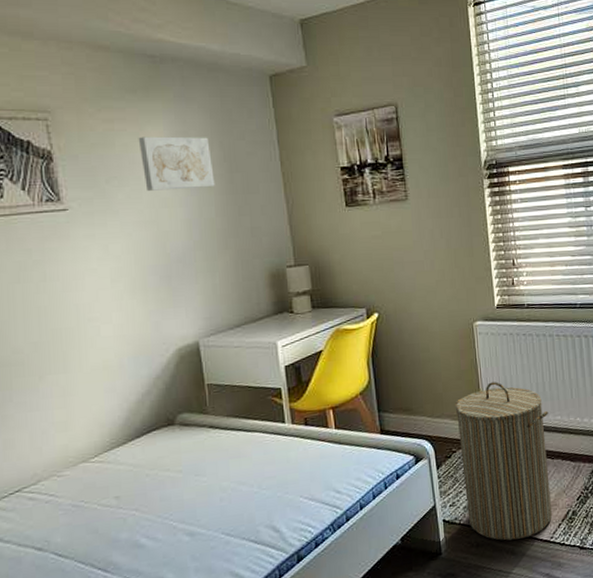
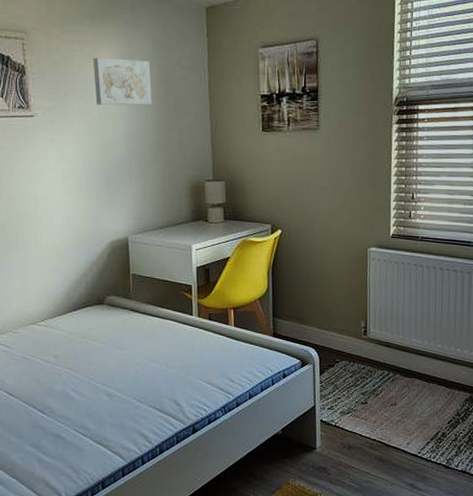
laundry hamper: present [455,382,553,541] -> none [342,305,430,449]

